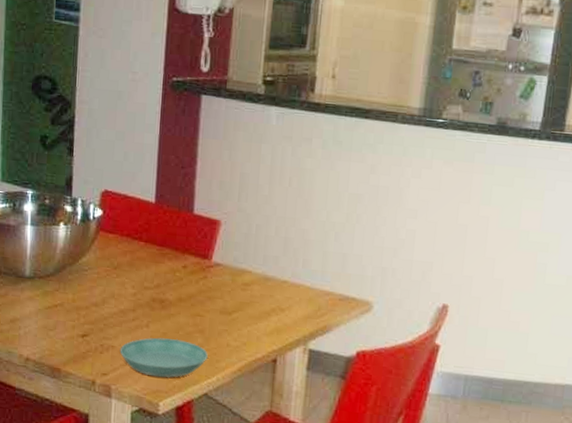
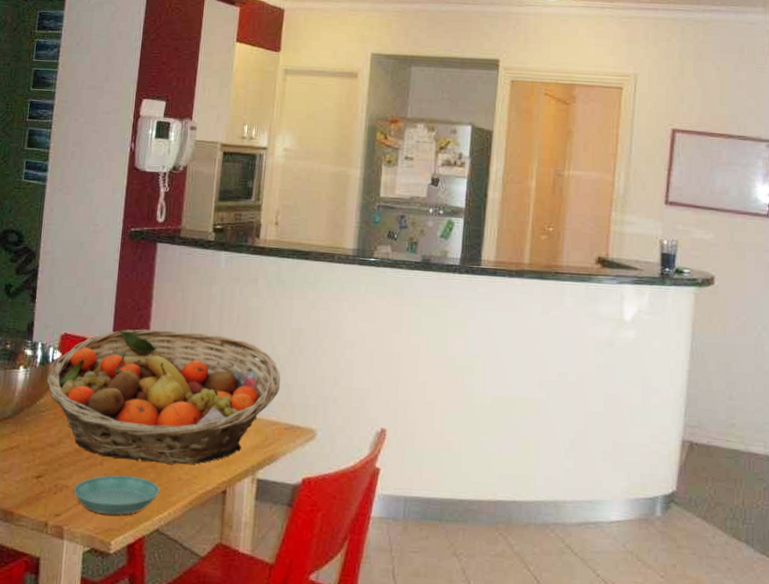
fruit basket: none [88,188,336,332] -> present [47,329,281,465]

